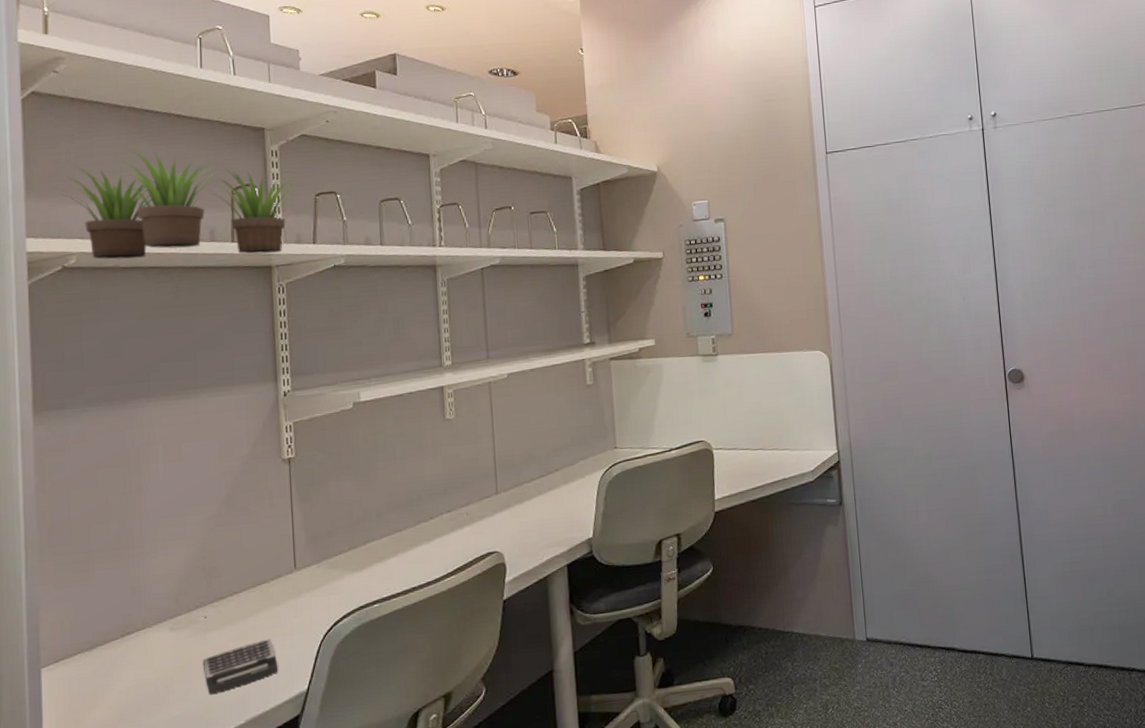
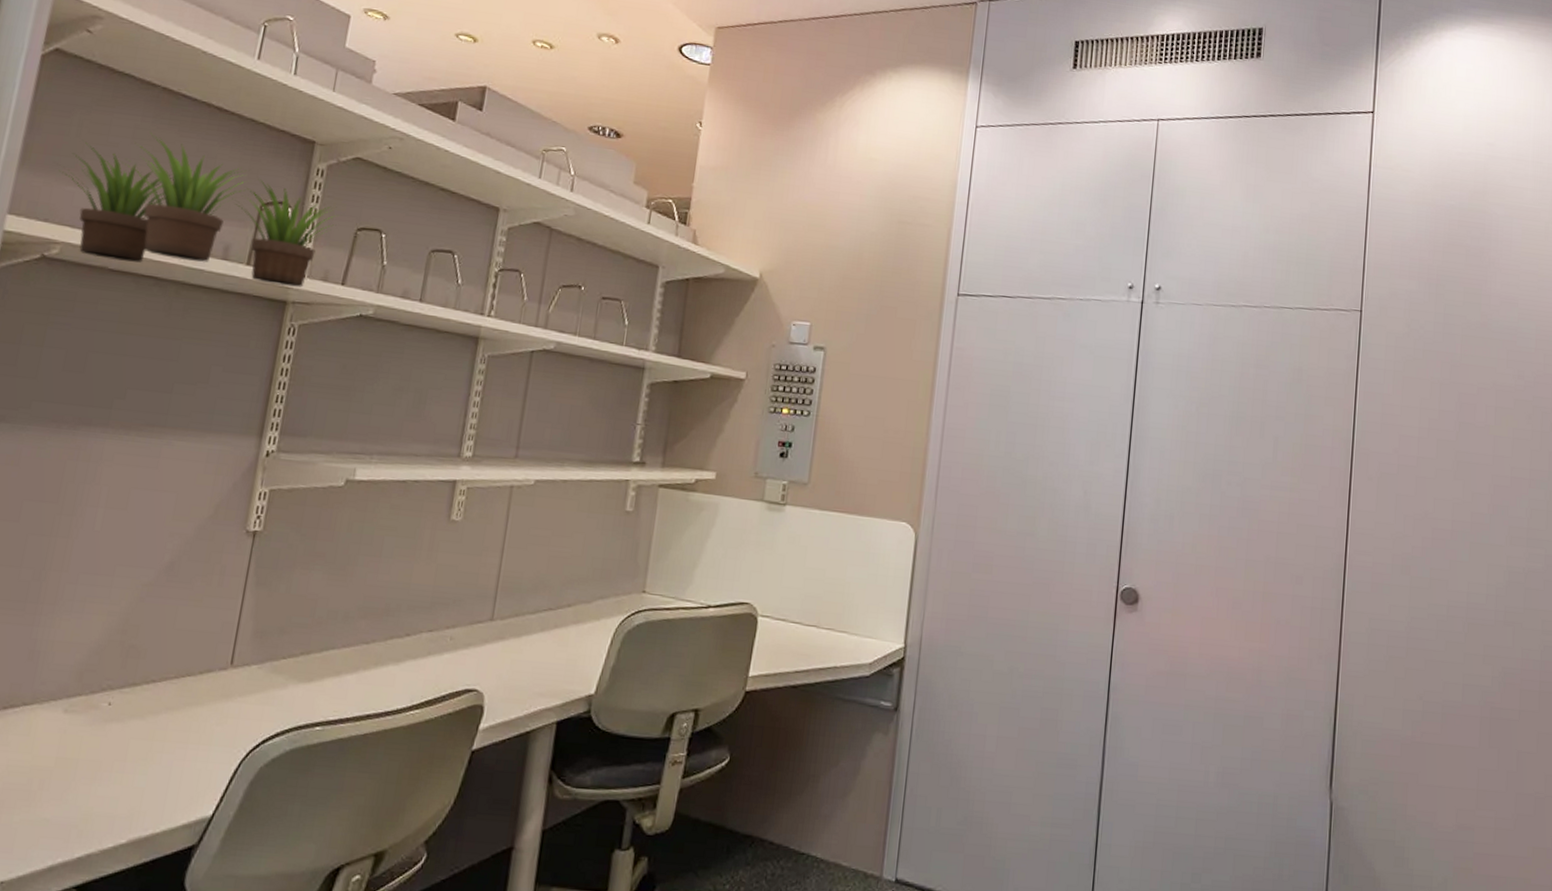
calculator: present [202,639,278,694] -> none [91,744,184,800]

